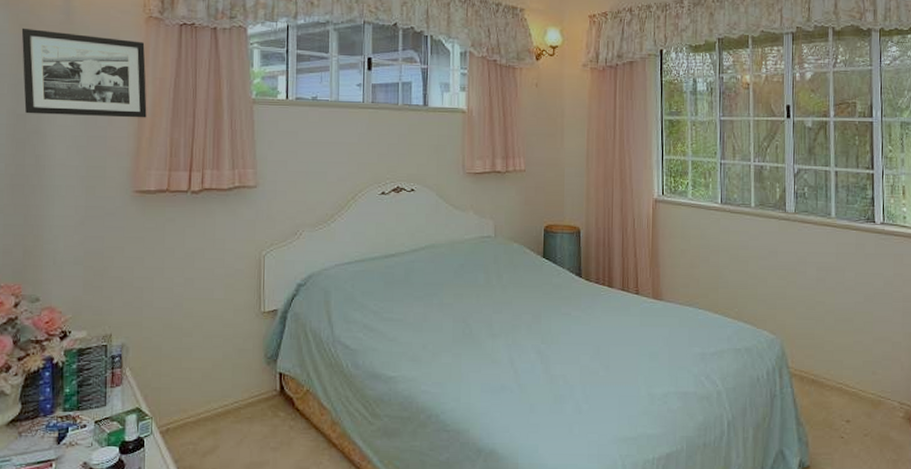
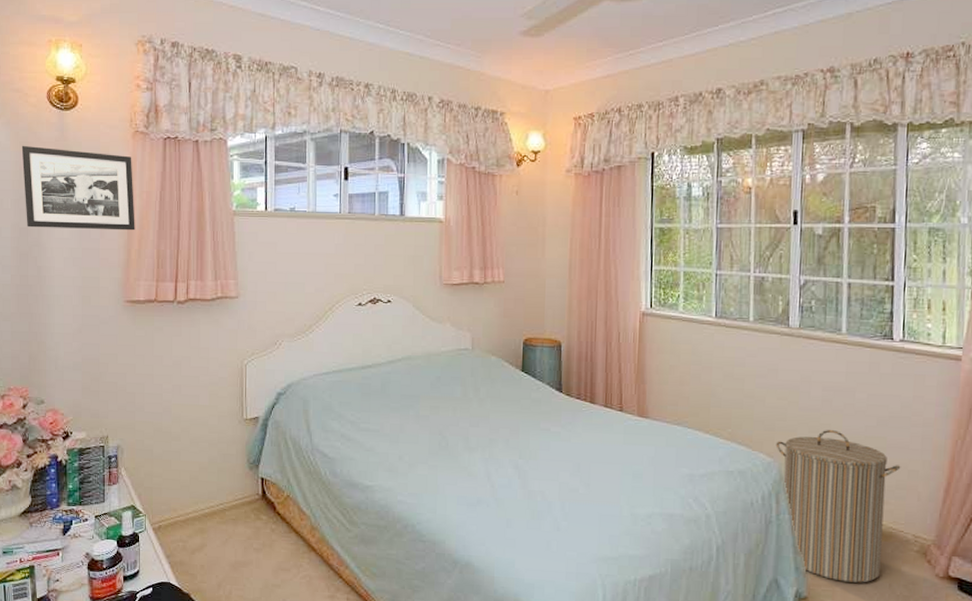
laundry hamper: none [777,307,886,450] -> present [775,430,901,583]

